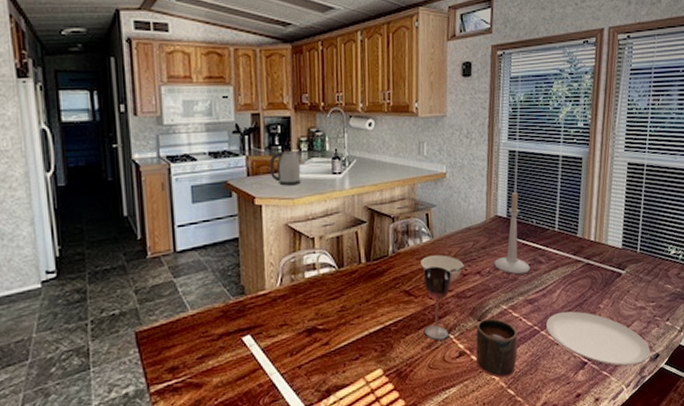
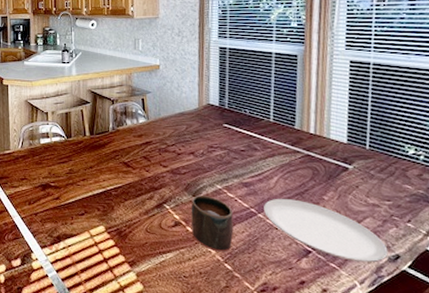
kettle: present [269,150,301,186] -> none [13,44,38,71]
bowl: present [421,255,465,286] -> none [138,135,179,162]
wineglass: present [424,266,451,341] -> none [141,144,166,209]
candlestick: present [494,192,531,275] -> none [207,84,246,159]

